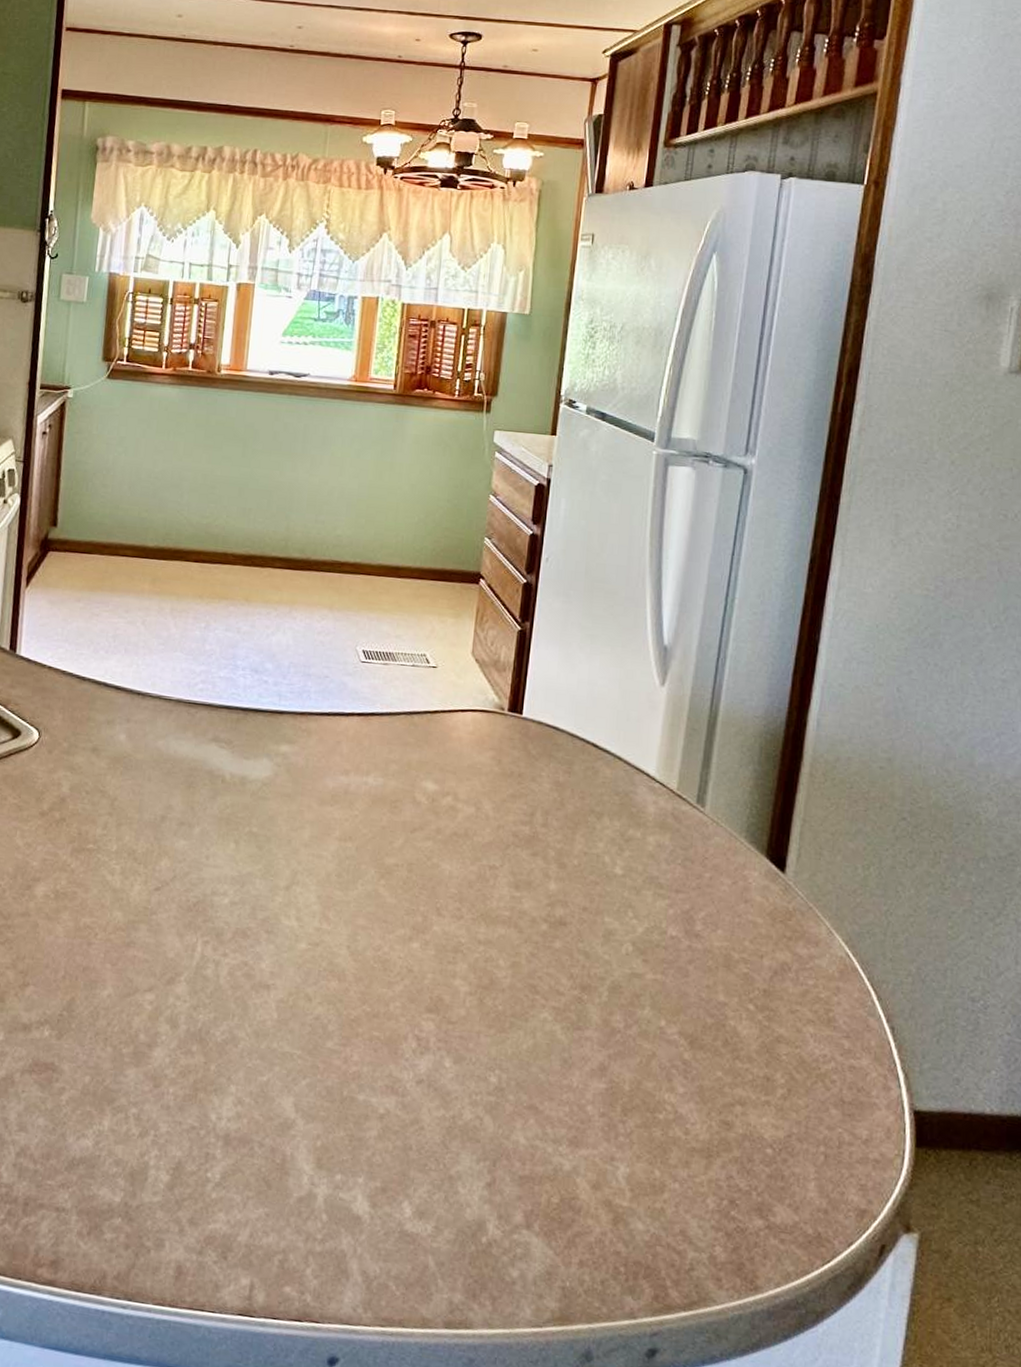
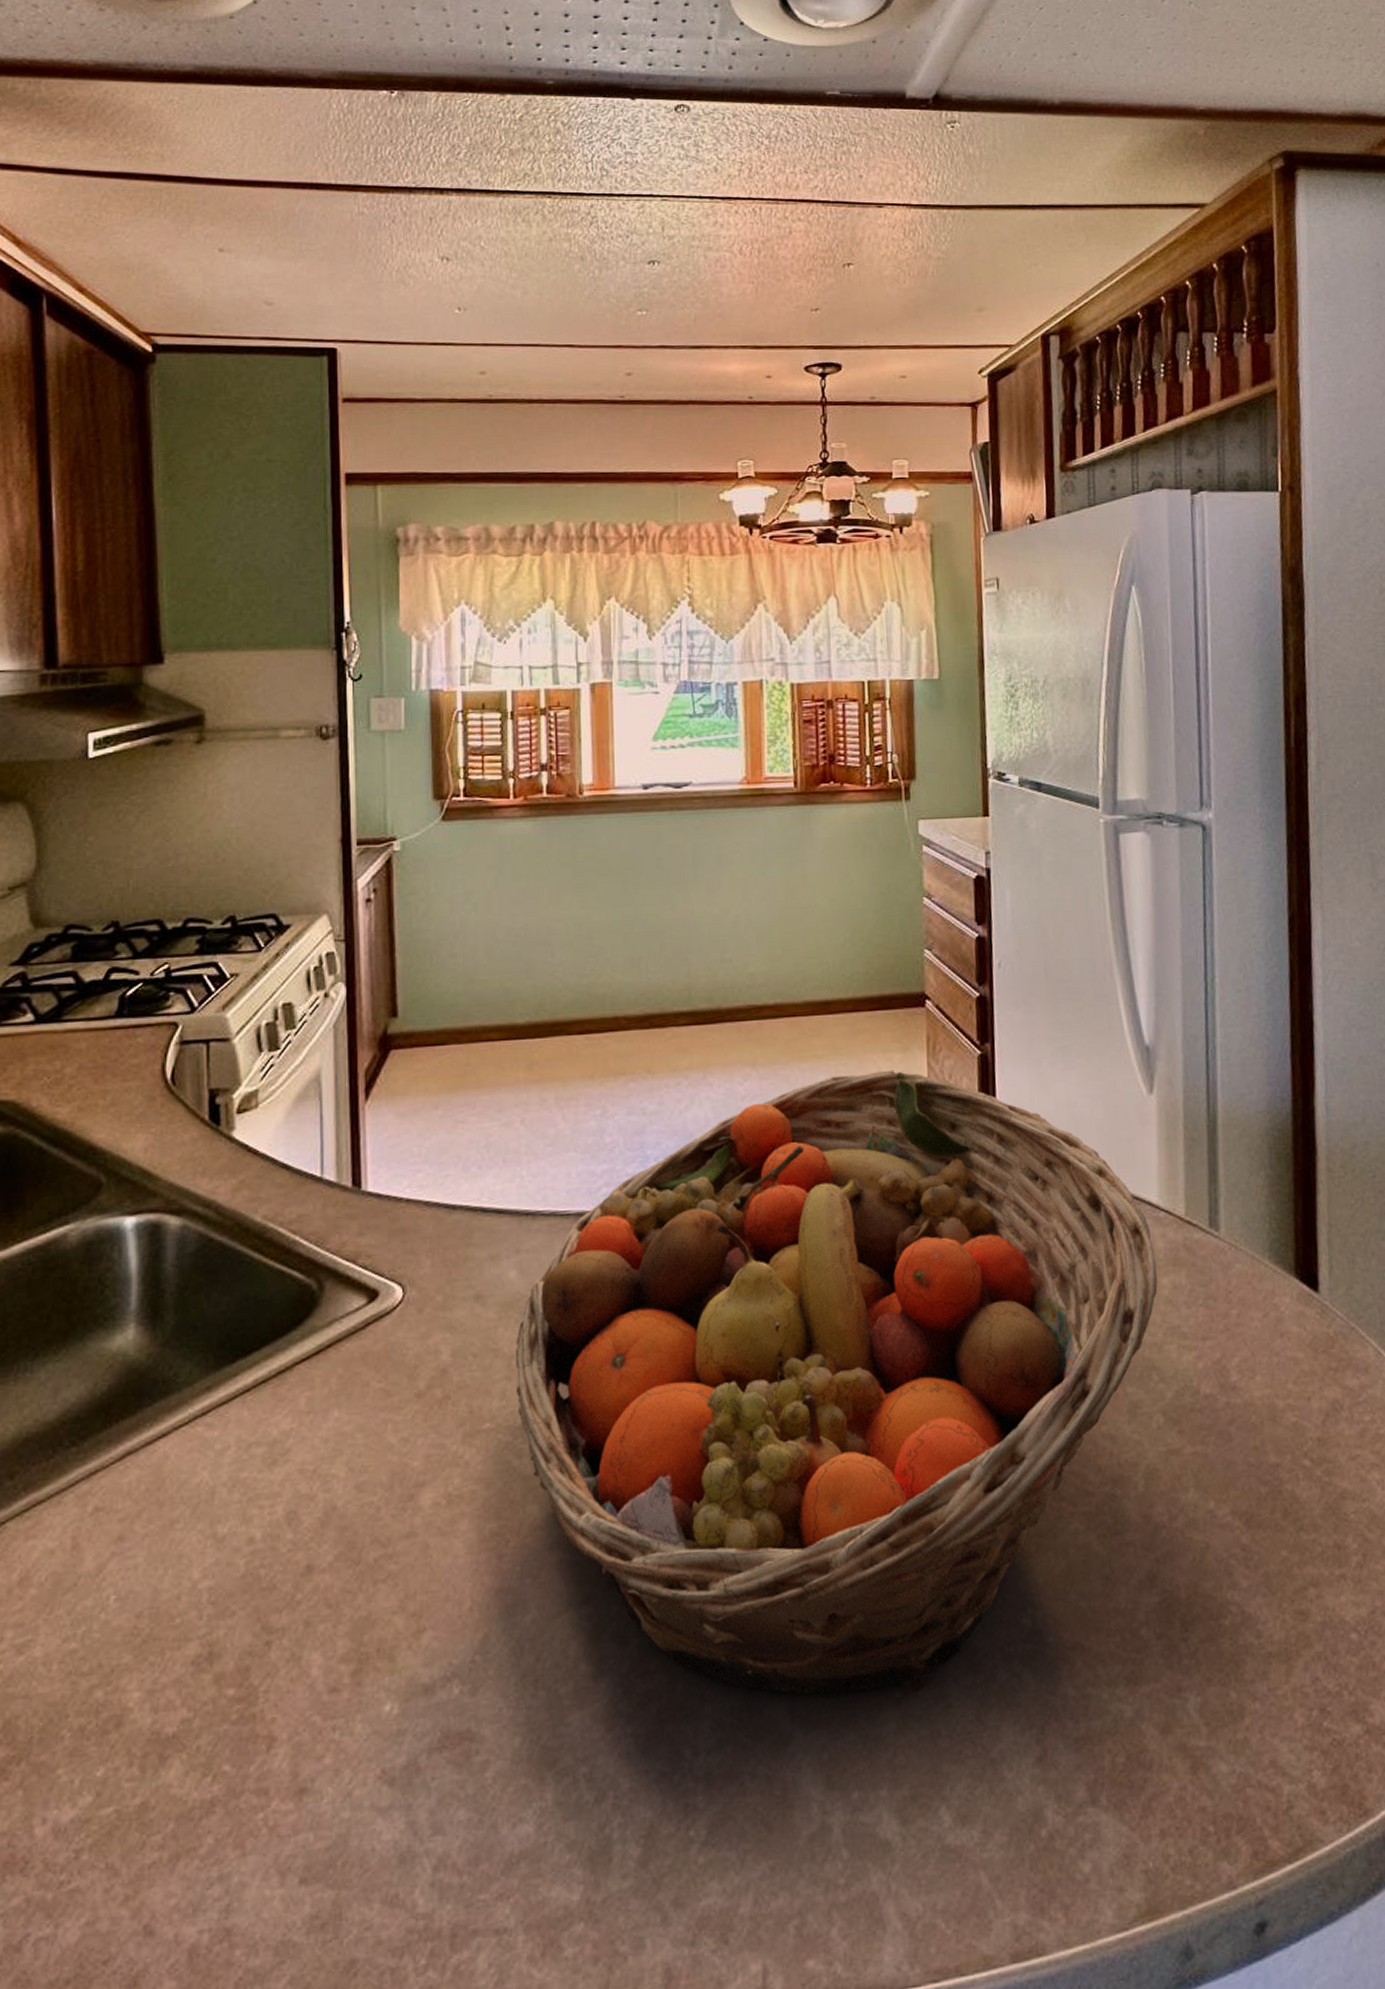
fruit basket: none [115,627,646,1113] -> present [516,1069,1158,1695]

